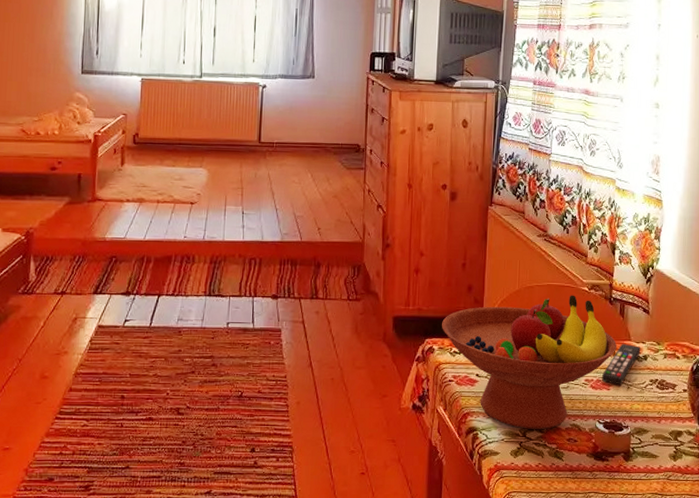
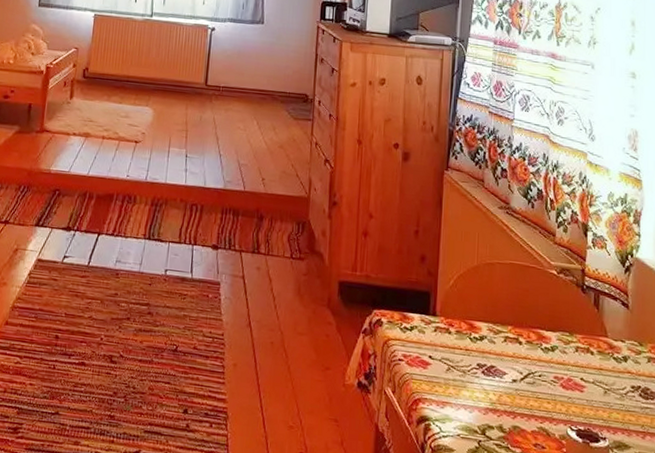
fruit bowl: present [442,295,617,429] -> none [391,277,591,430]
remote control: present [601,343,640,385] -> none [573,339,619,389]

